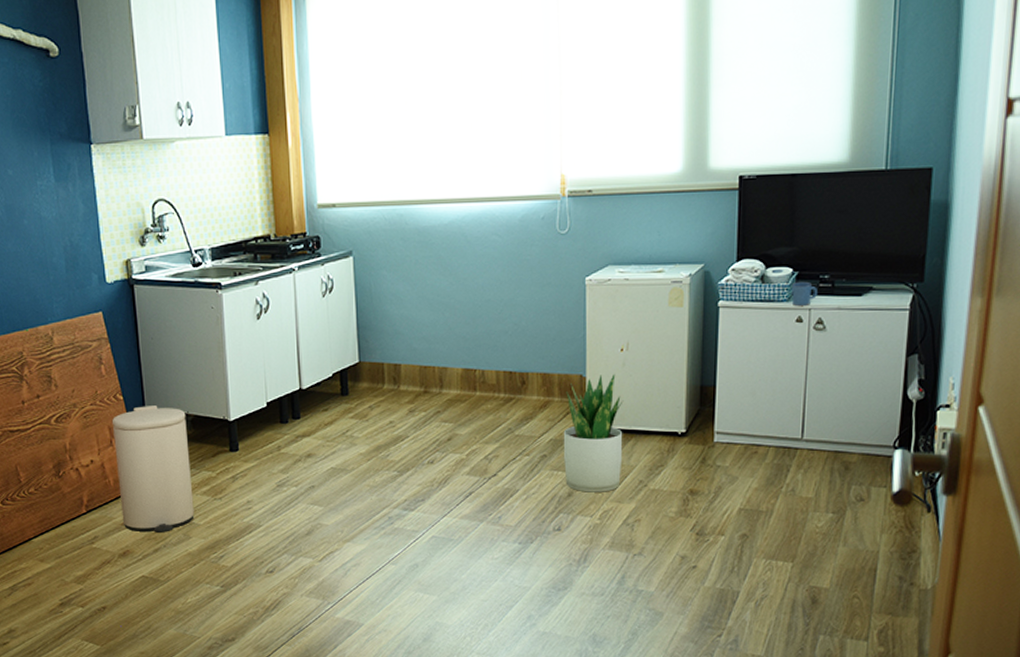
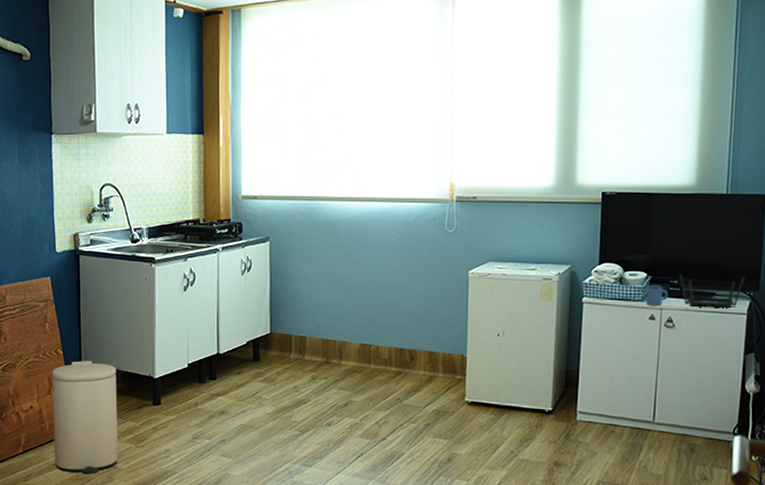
planter: present [563,374,624,492] -> none [444,356,499,460]
wifi router: none [830,265,907,306] -> present [679,274,745,309]

